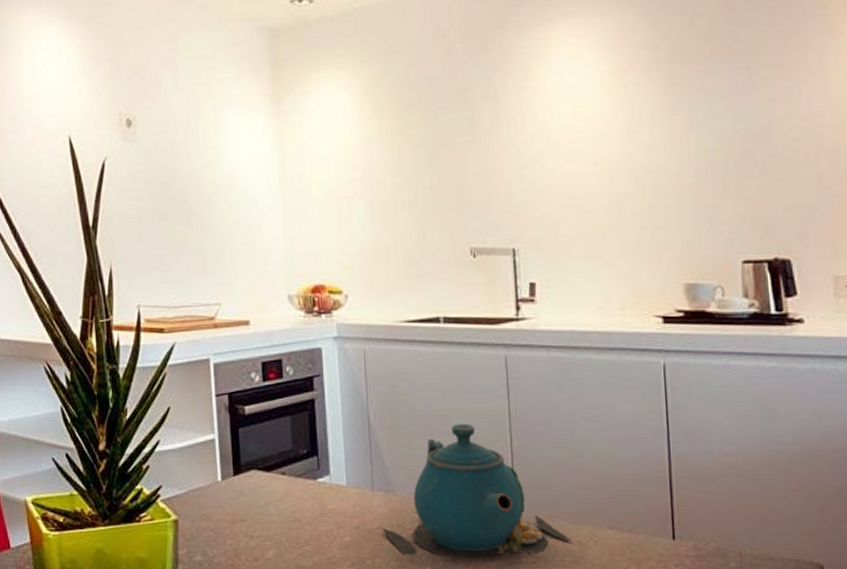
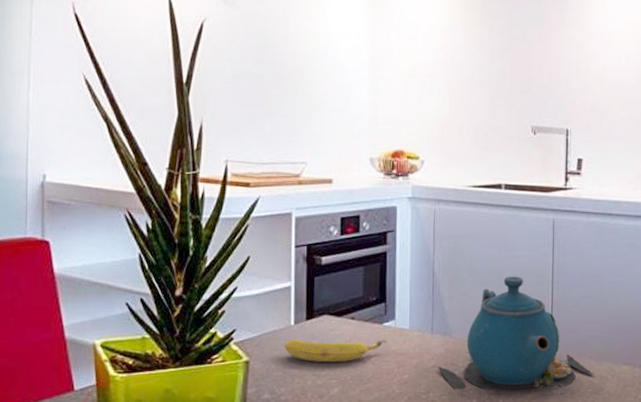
banana: none [213,496,323,523] -> present [284,339,387,363]

